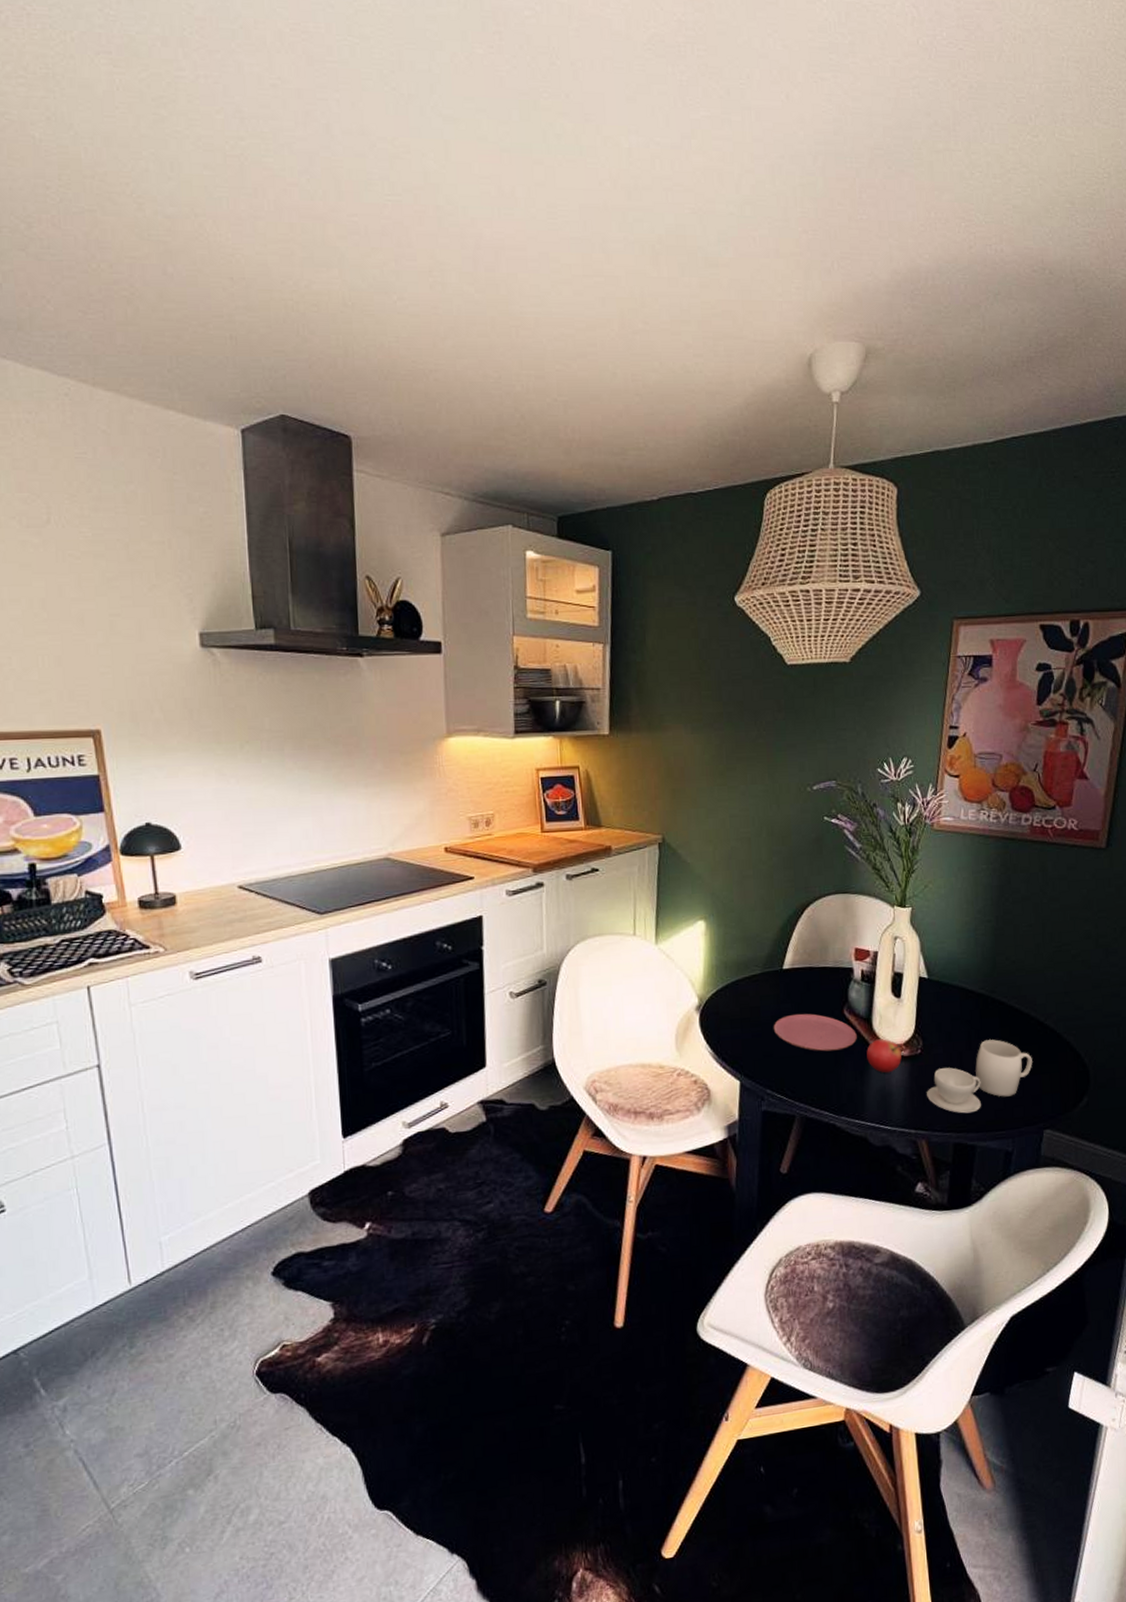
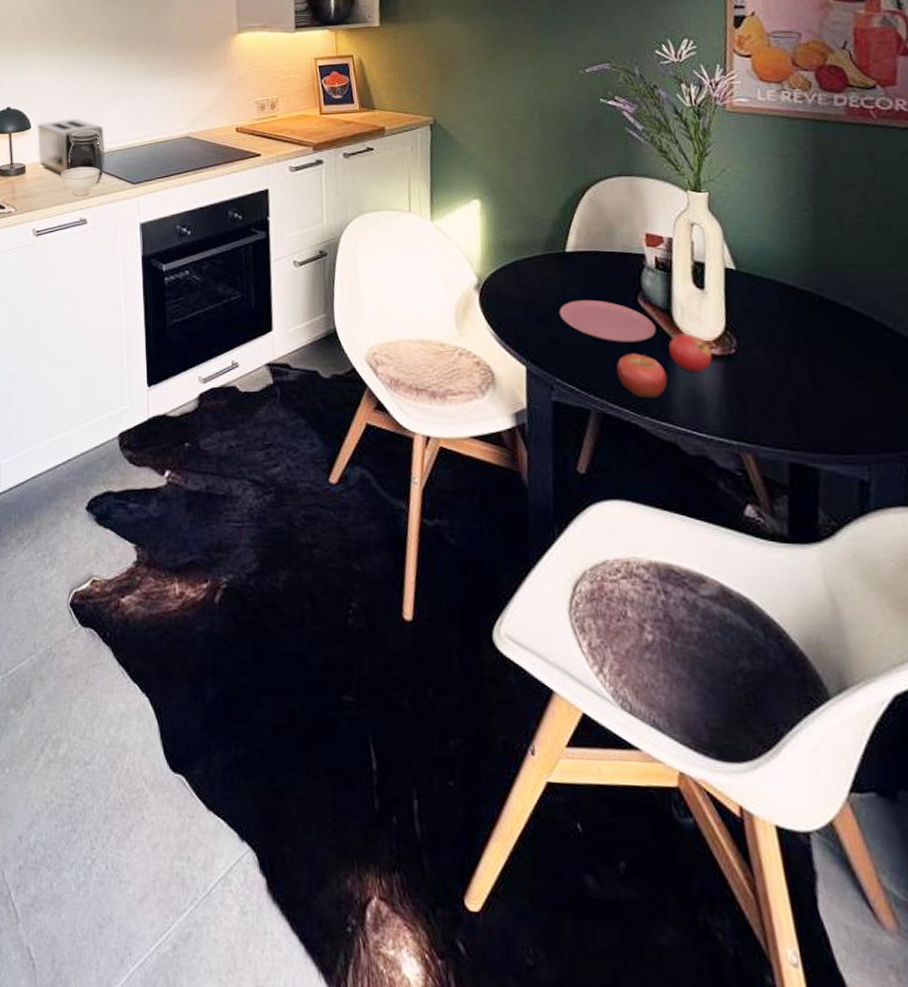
toaster: none [190,836,283,907] -> present [38,118,105,176]
bowl: none [224,894,277,931] -> present [60,166,100,197]
jar: none [234,852,281,915] -> present [69,131,104,184]
fruit: none [820,1060,863,1101] -> present [616,353,668,399]
teacup: present [927,1067,981,1114] -> none [747,373,821,429]
mug: present [975,1039,1033,1097] -> none [806,344,884,414]

